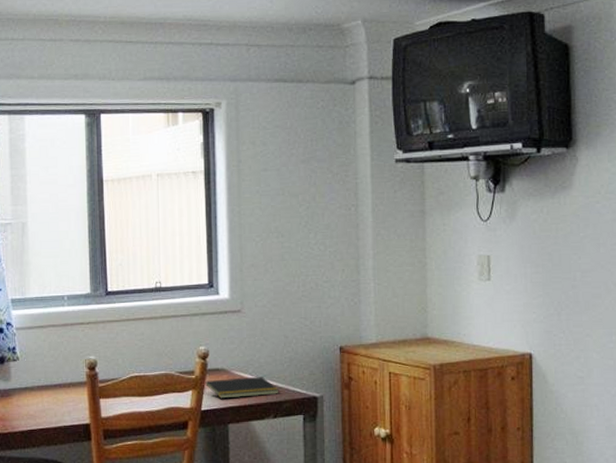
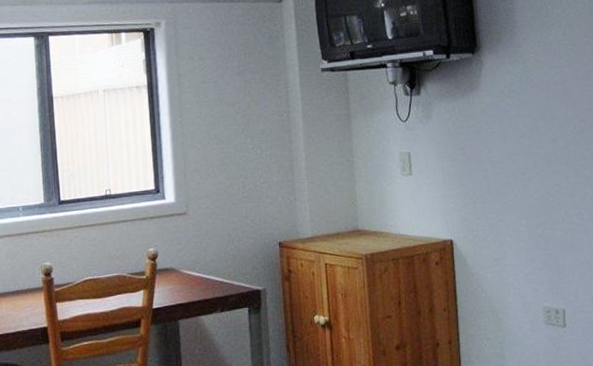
notepad: present [204,377,279,399] -> none [155,274,225,297]

